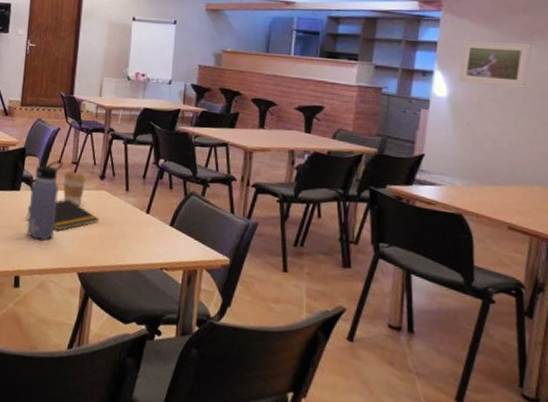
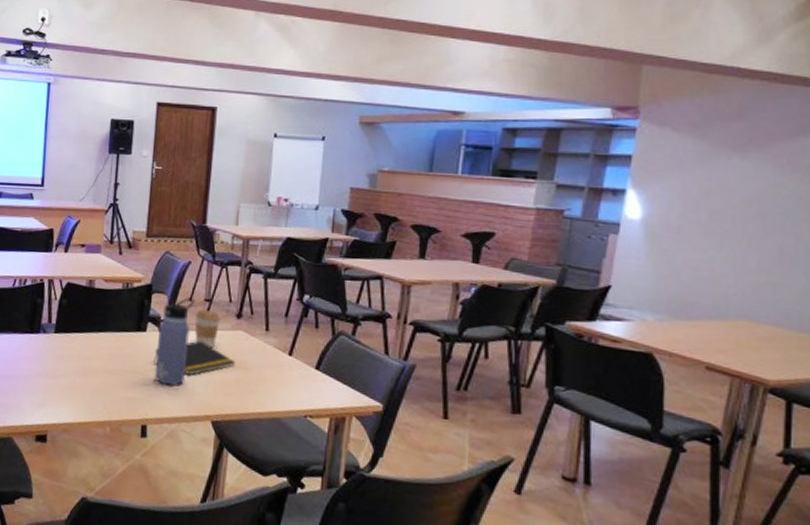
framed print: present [457,40,531,88] -> none [654,153,744,208]

